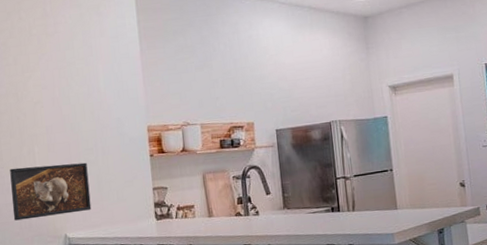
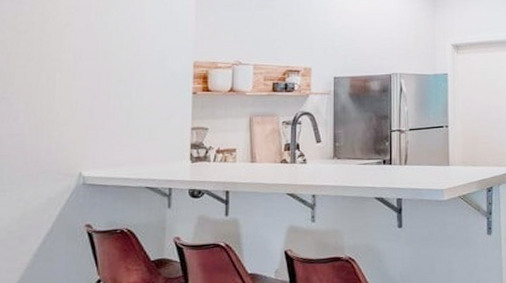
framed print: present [10,162,92,221] -> none [17,94,118,154]

